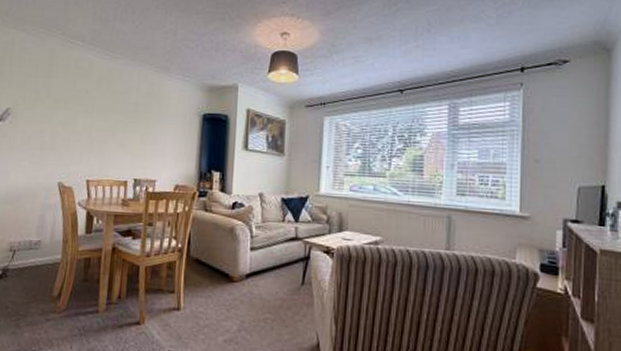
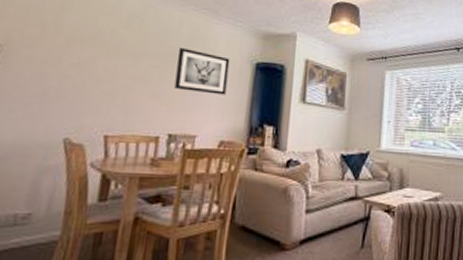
wall art: none [136,104,181,144] -> present [174,48,230,95]

